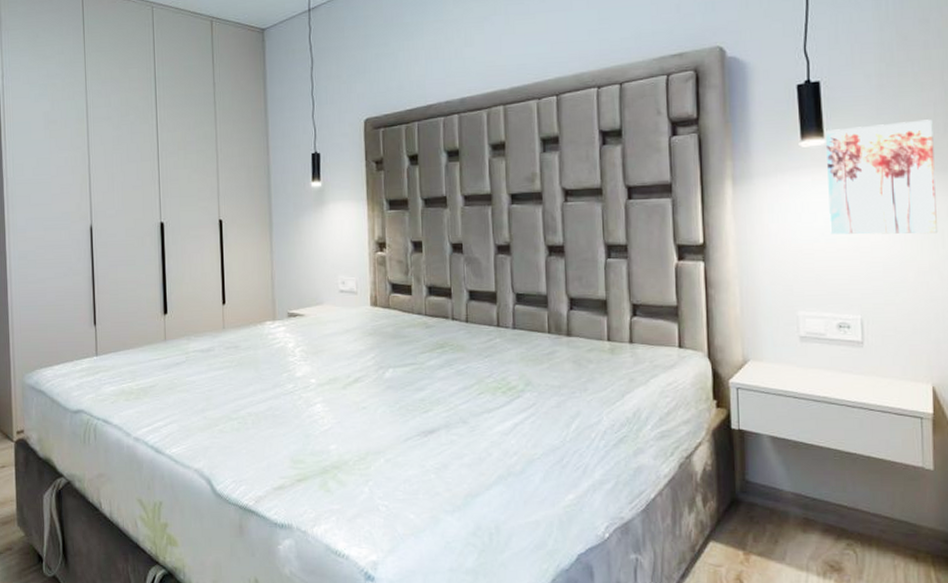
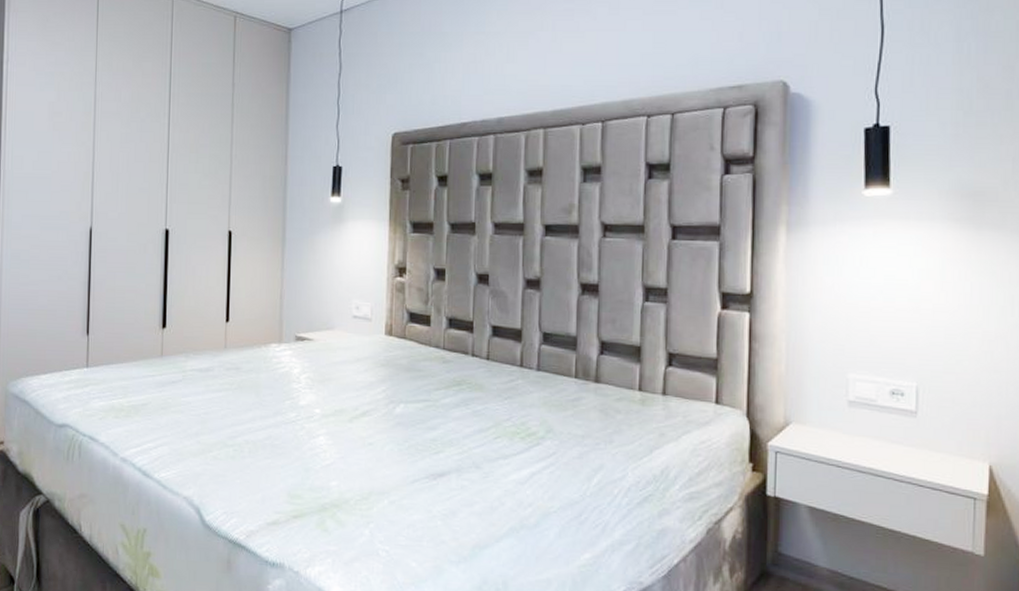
wall art: present [825,119,939,235] -> none [889,175,1010,300]

